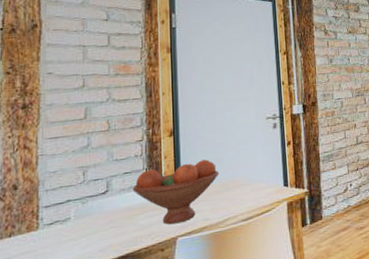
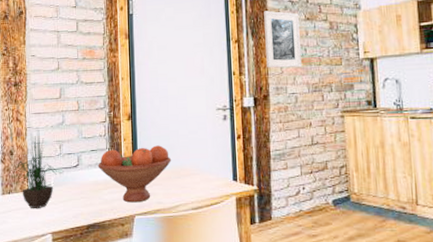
potted plant: none [15,157,79,250] -> present [12,130,57,209]
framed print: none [310,25,346,77] -> present [264,10,302,68]

